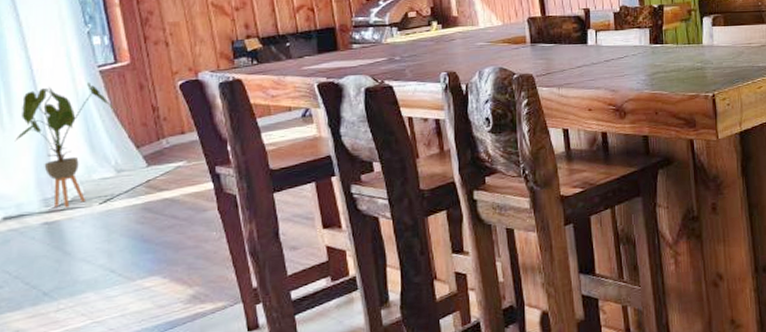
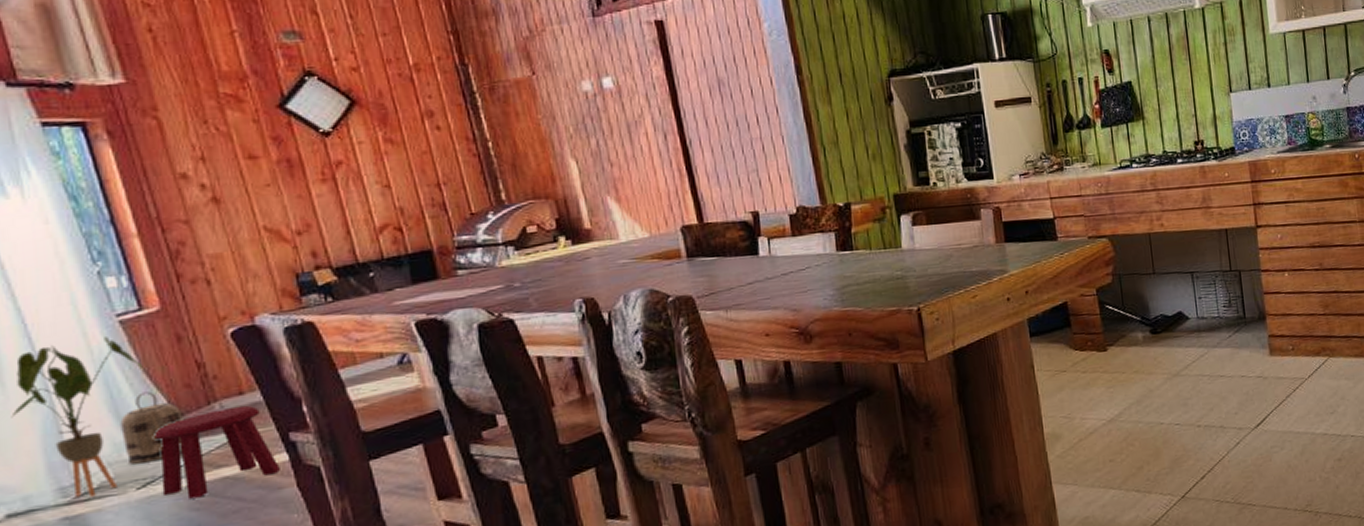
basket: none [92,127,139,184] -> present [120,391,184,465]
stool: none [116,142,206,214] -> present [154,405,280,499]

